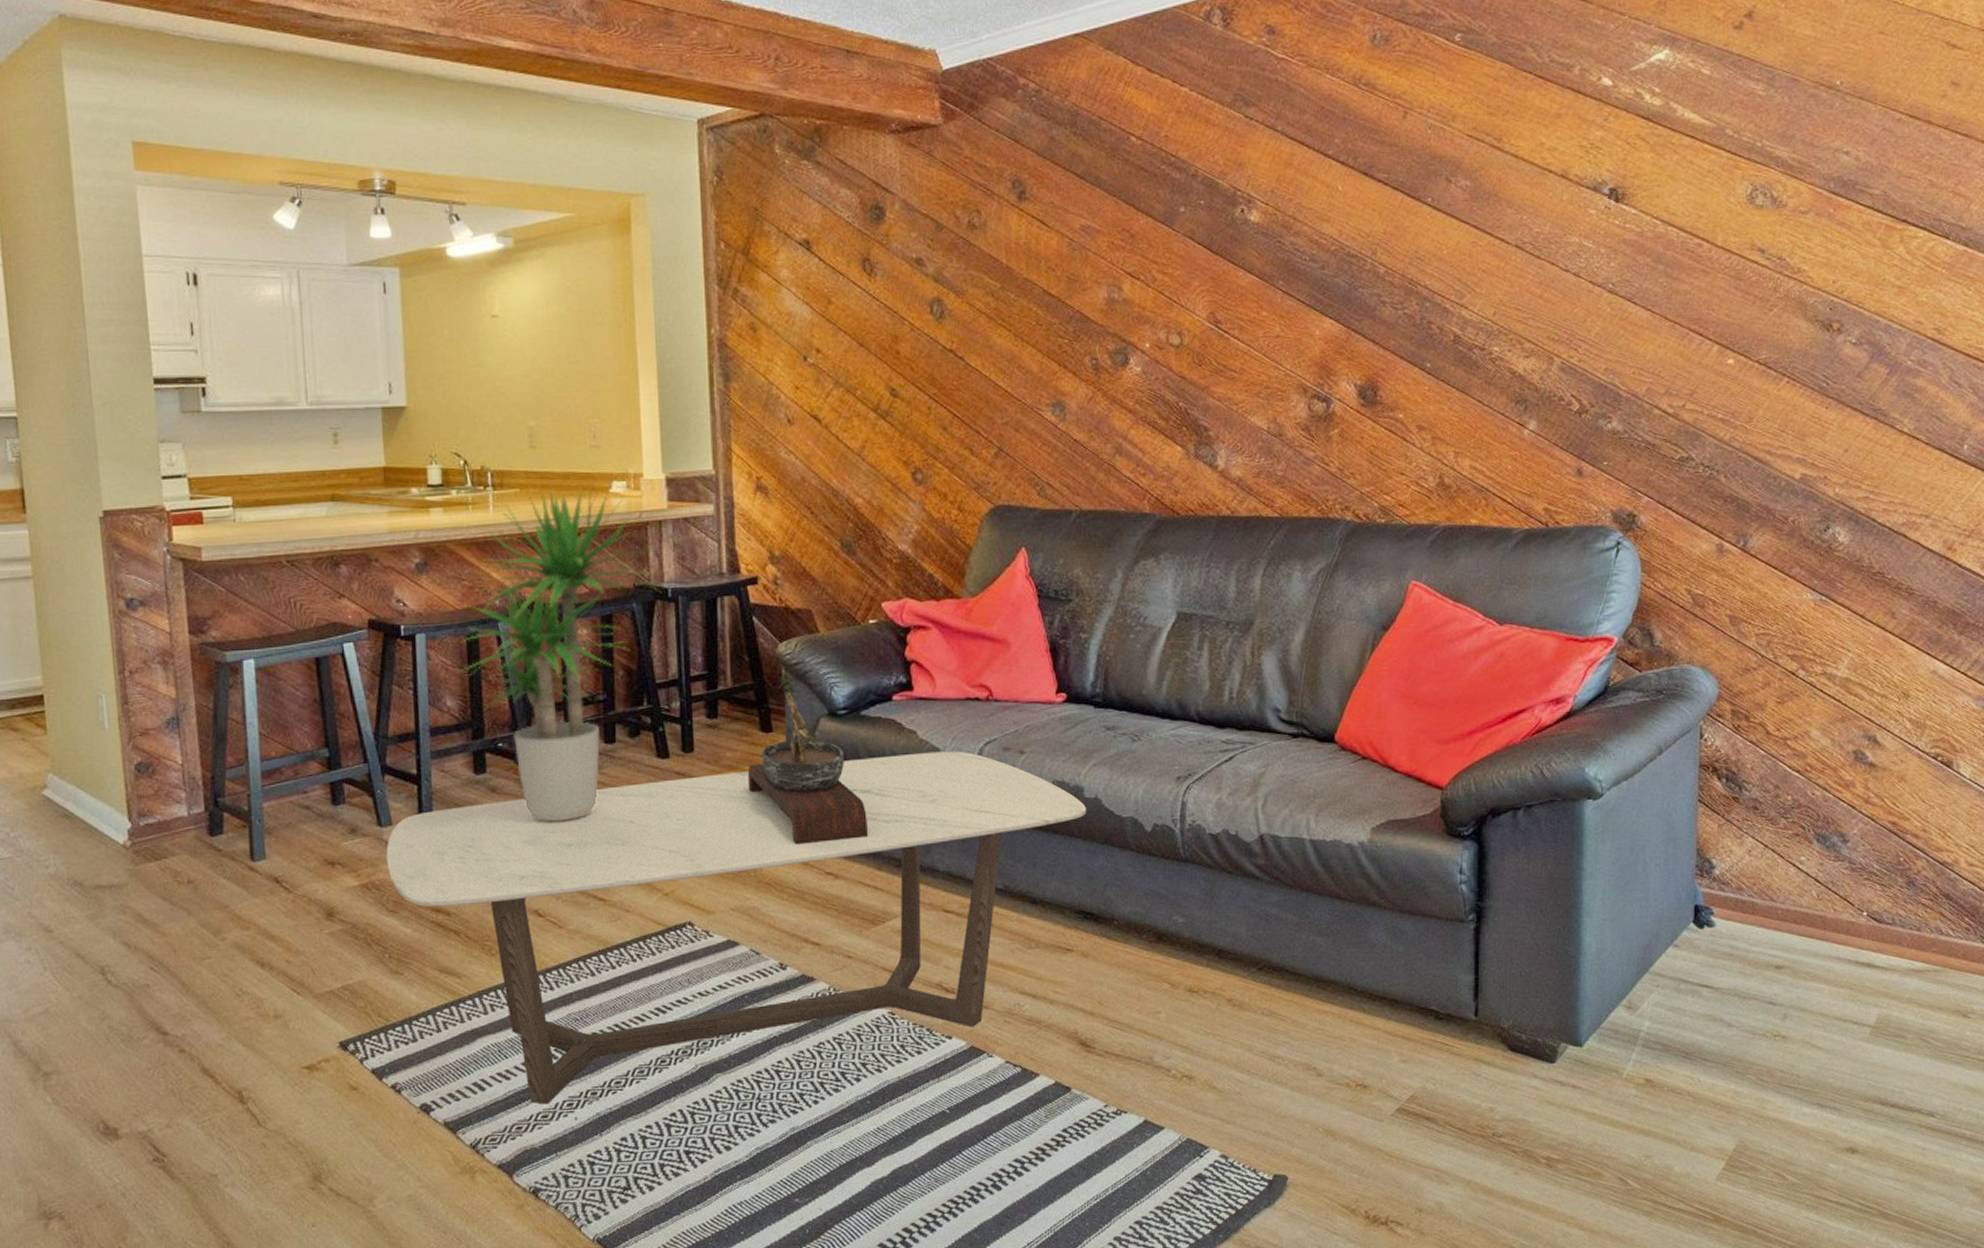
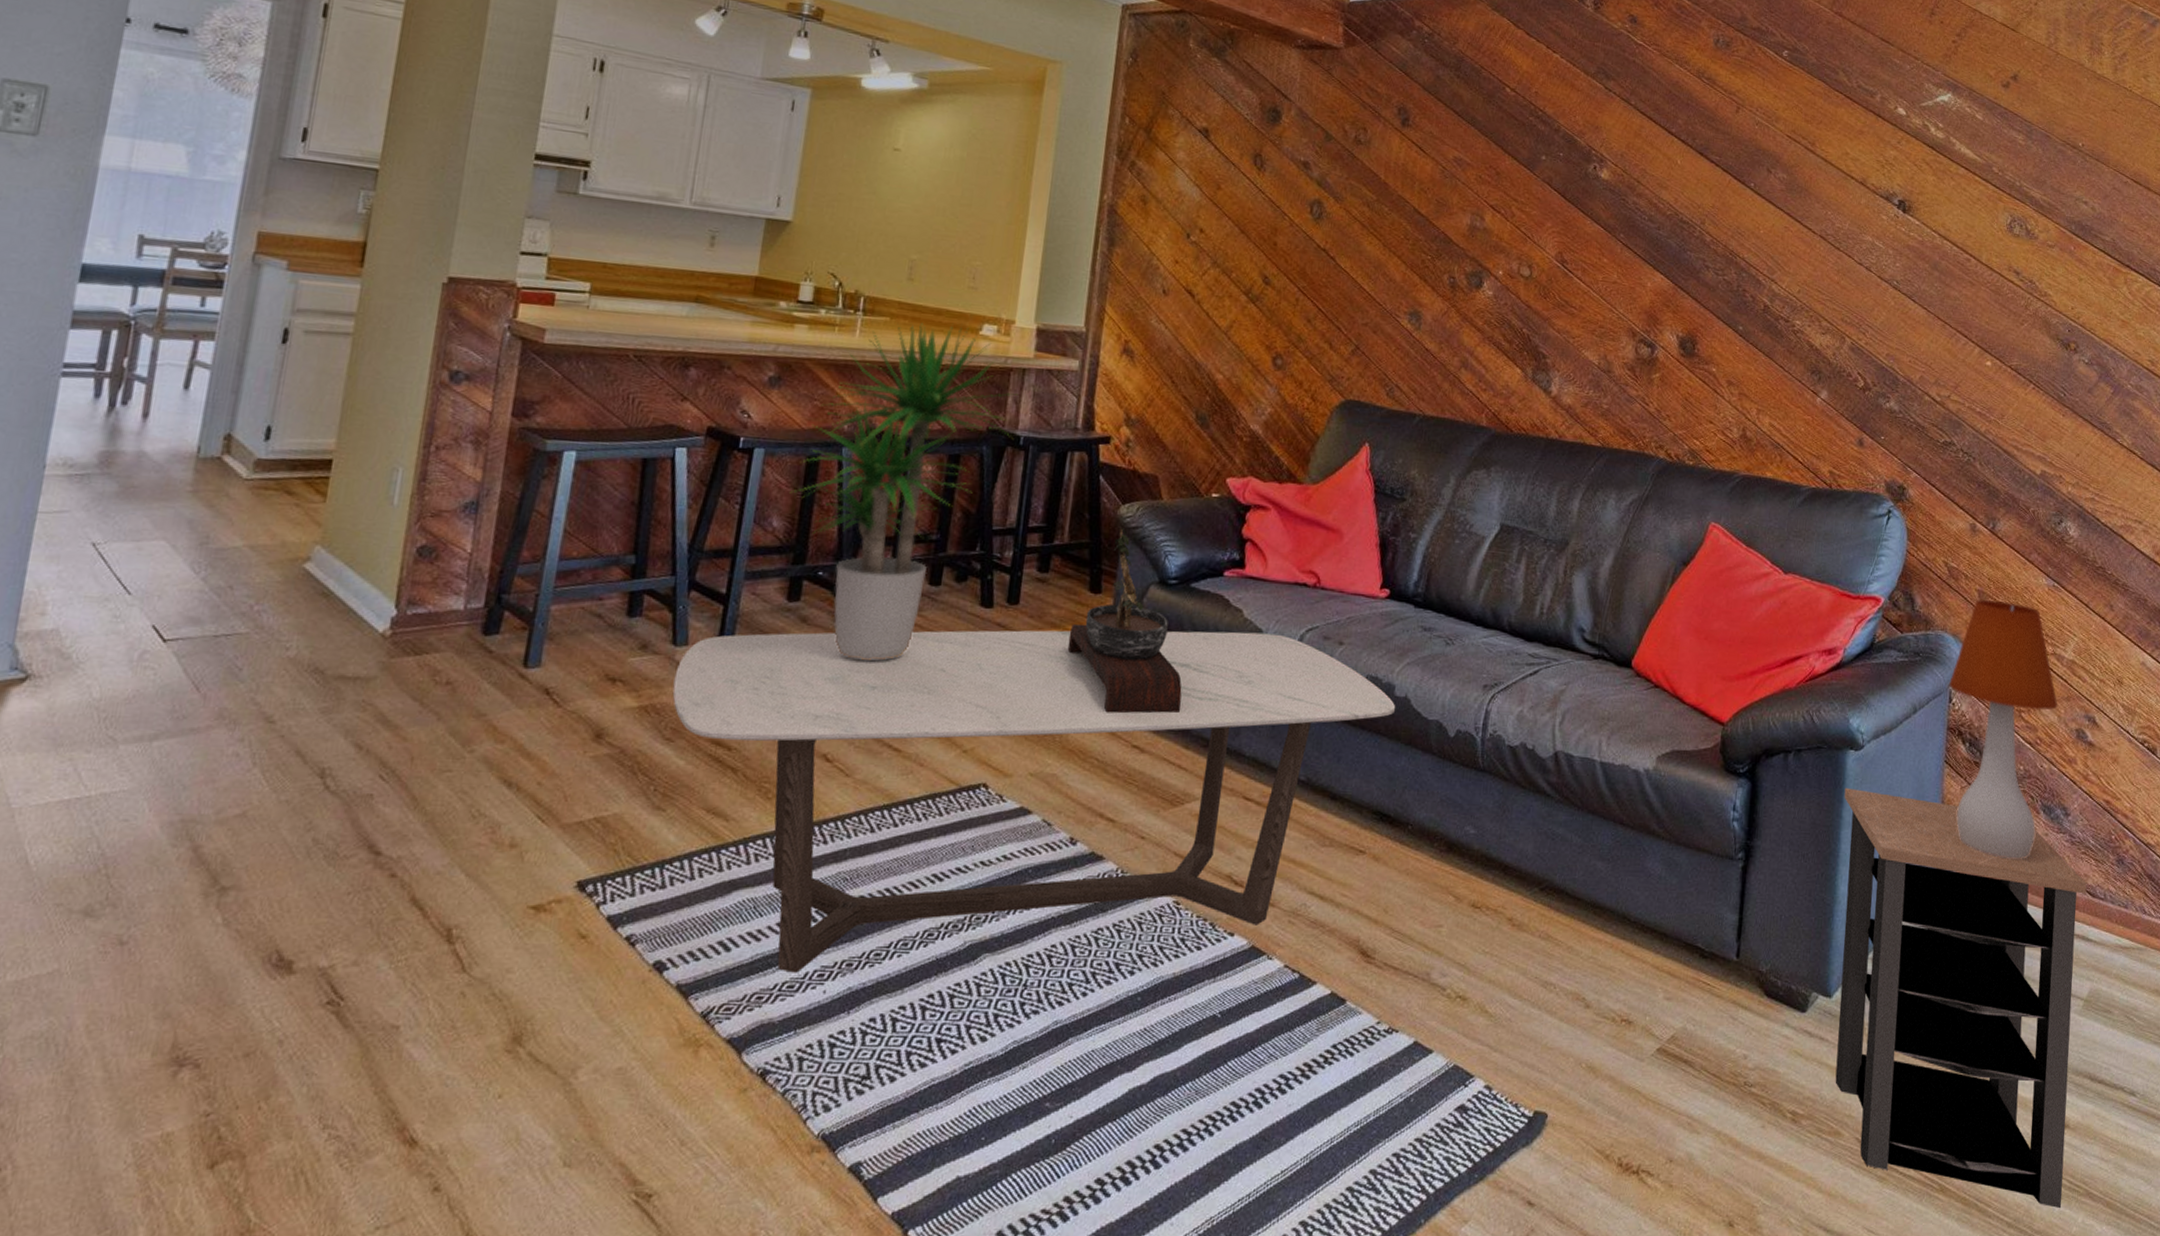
side table: none [1584,838,1872,1230] -> present [1835,787,2087,1209]
table lamp: none [1698,624,1831,893] -> present [1948,599,2058,859]

